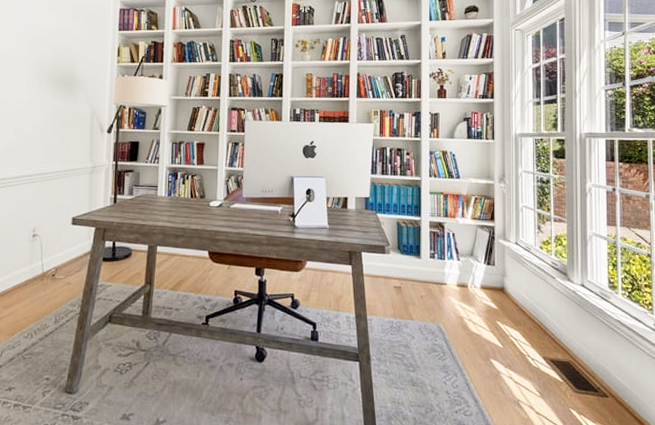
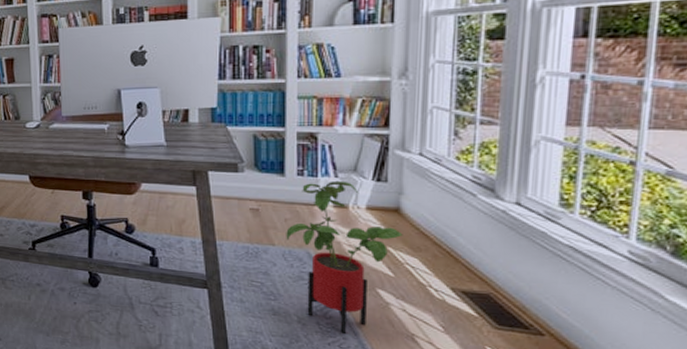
house plant: none [422,264,507,401] -> present [286,182,403,333]

